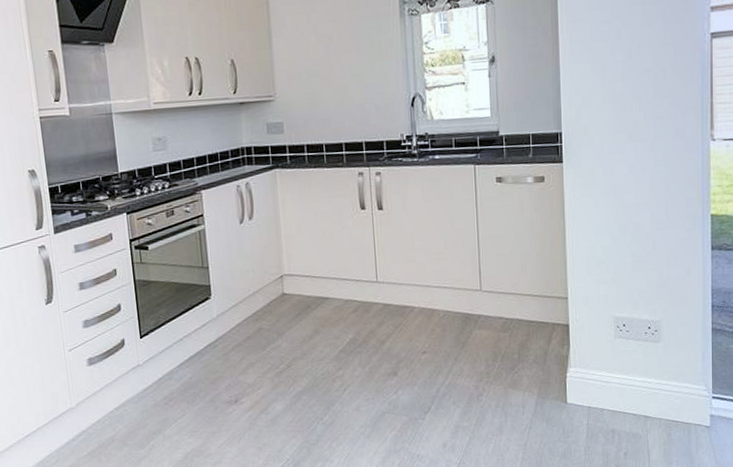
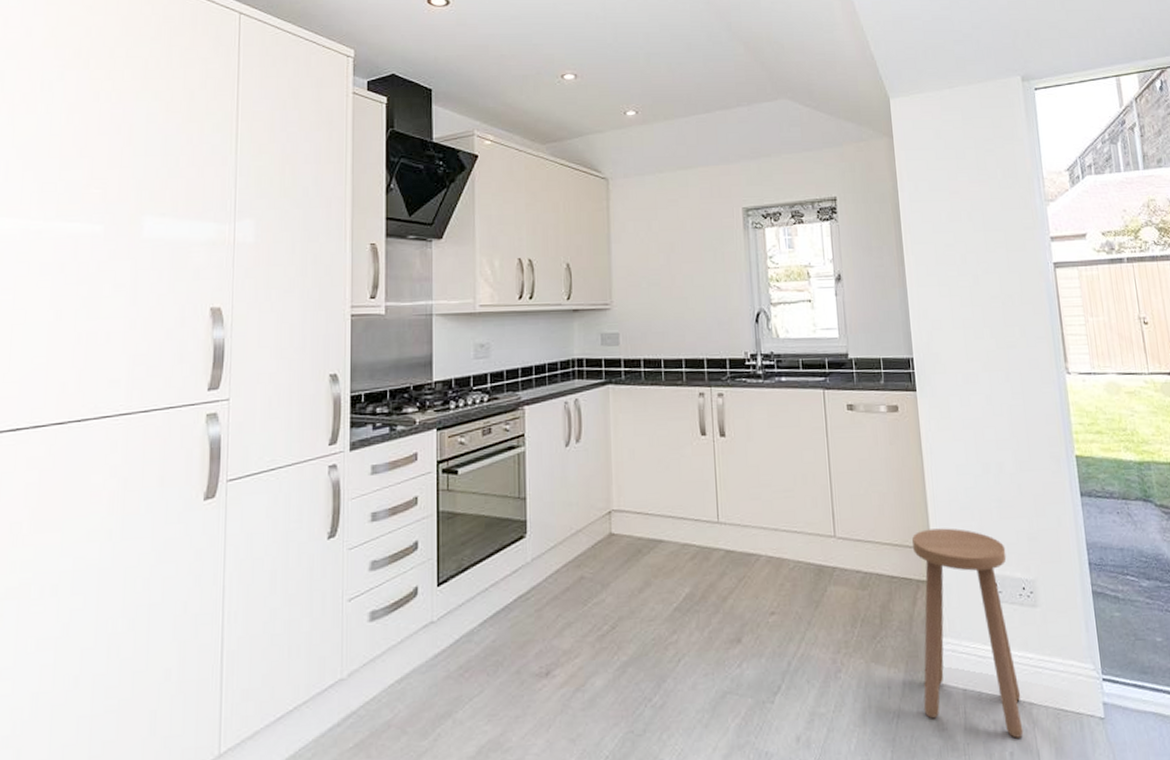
stool: none [551,280,638,442] -> present [912,528,1024,738]

